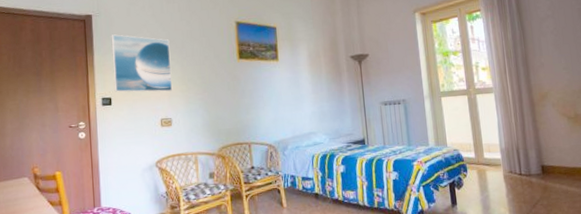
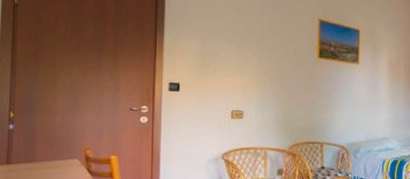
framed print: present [111,34,173,92] -> none [183,17,248,83]

